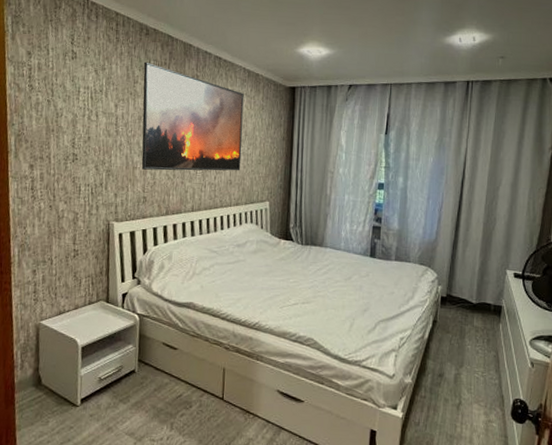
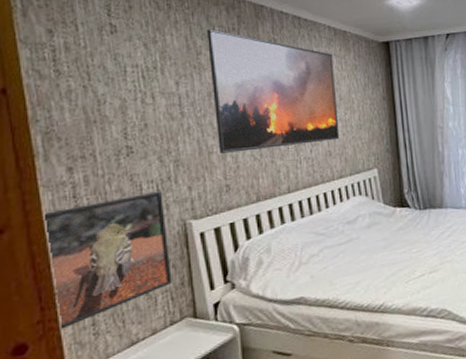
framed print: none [10,193,95,292] -> present [45,191,172,331]

